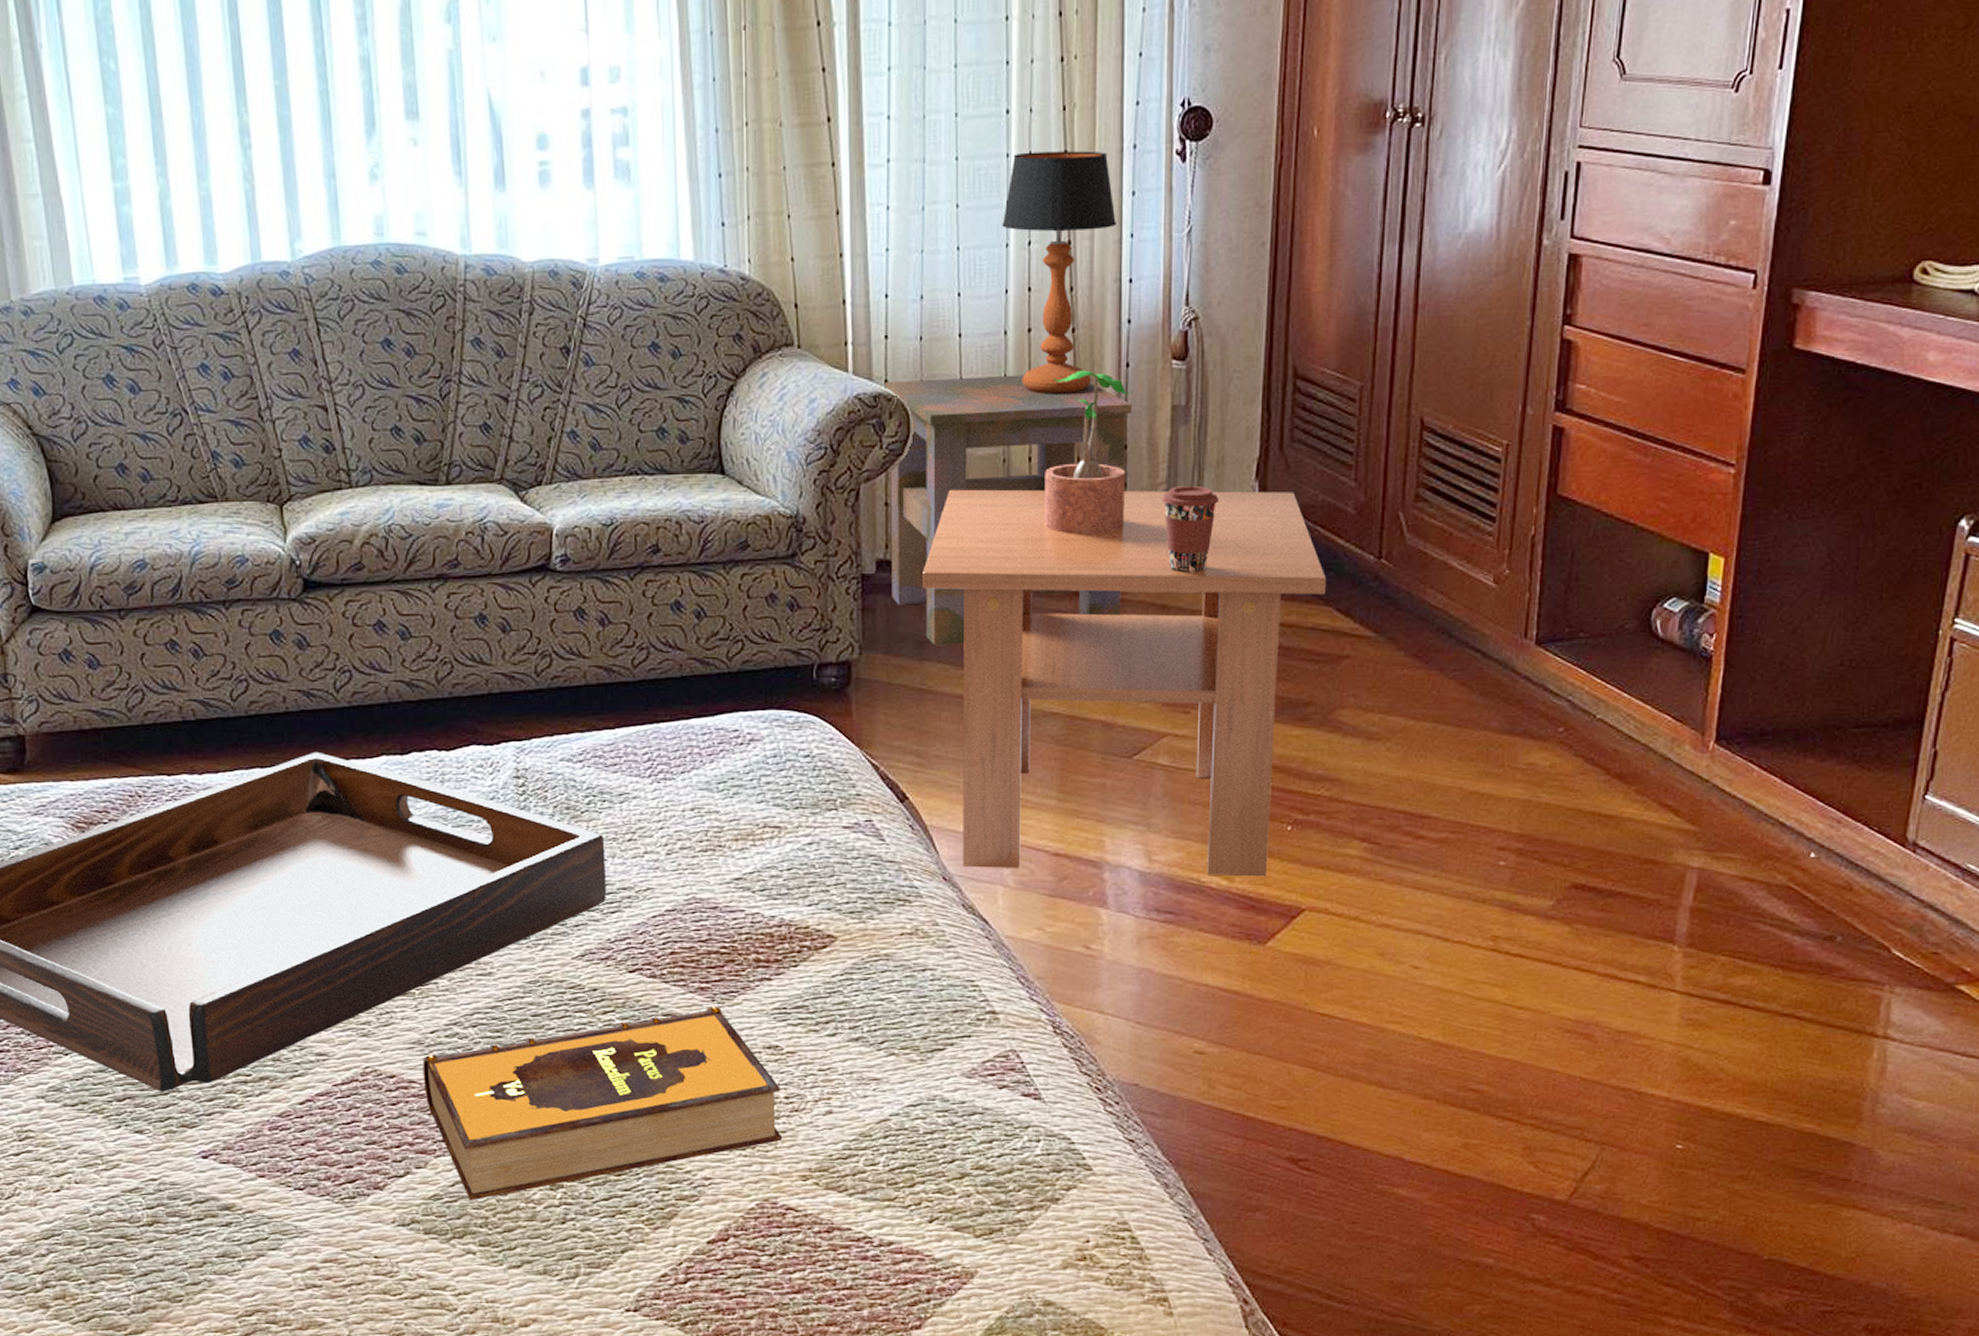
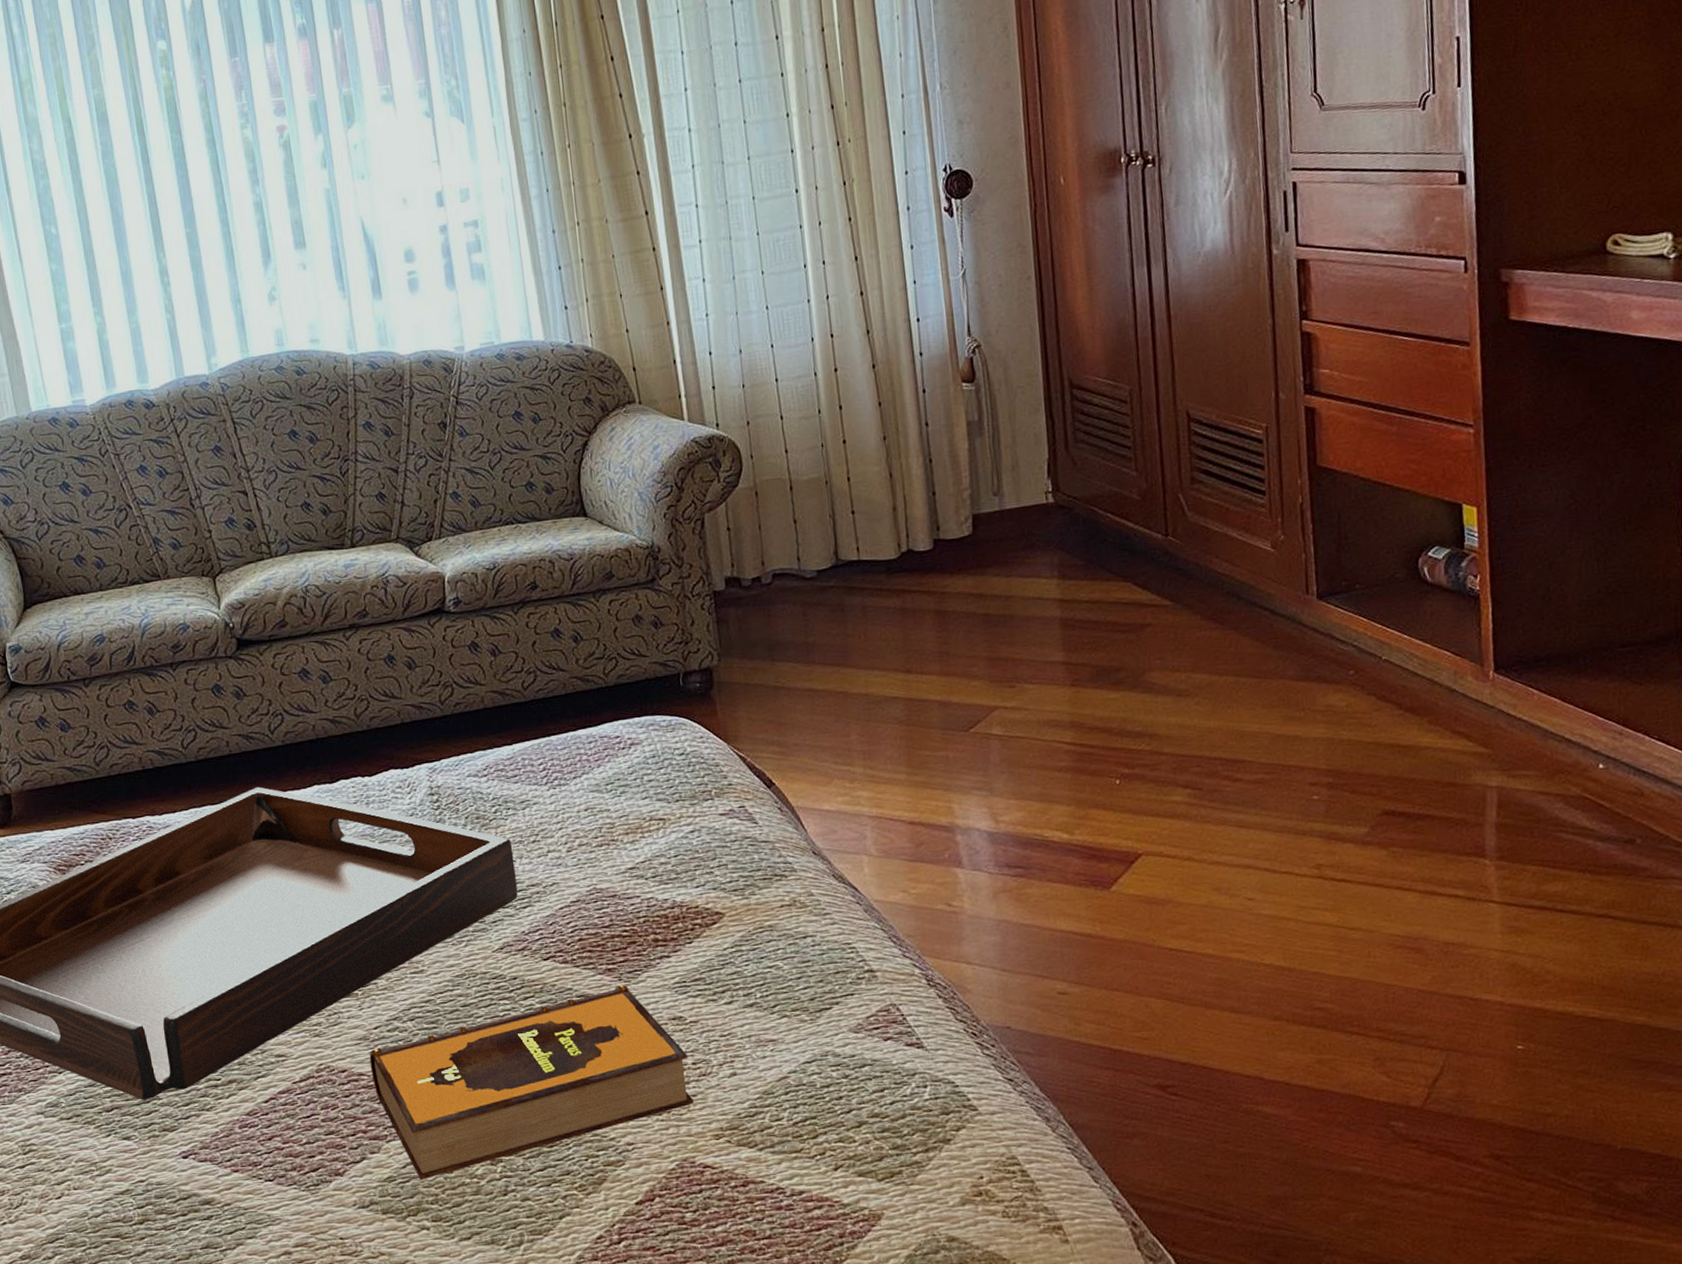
side table: present [884,375,1132,646] -> none [716,408,943,648]
coffee table: present [923,489,1327,877] -> none [766,485,1123,841]
table lamp: present [1002,151,1116,394] -> none [802,215,900,423]
potted plant: present [1044,369,1132,535] -> none [861,398,937,540]
coffee cup: present [1162,485,1220,573] -> none [968,488,1019,565]

